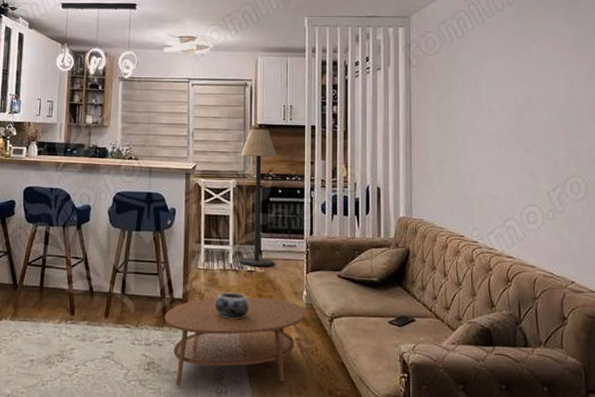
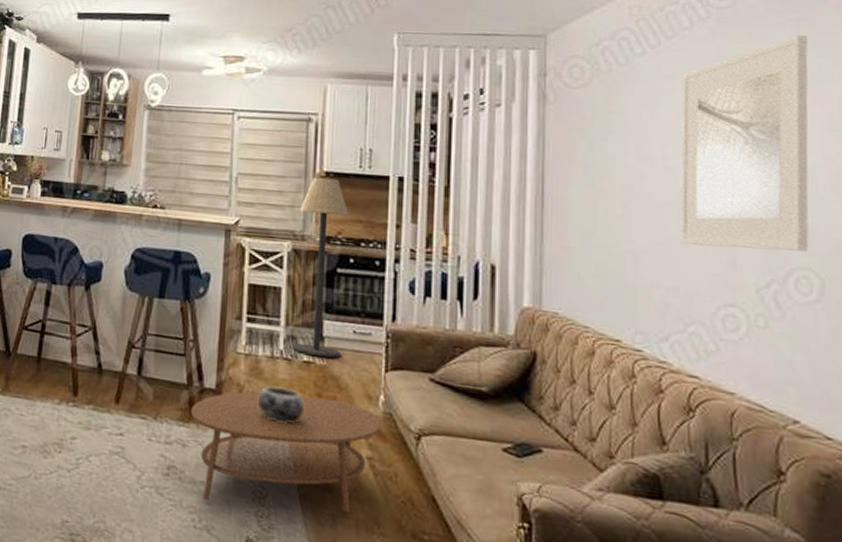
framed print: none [498,14,578,165] -> present [680,35,809,252]

